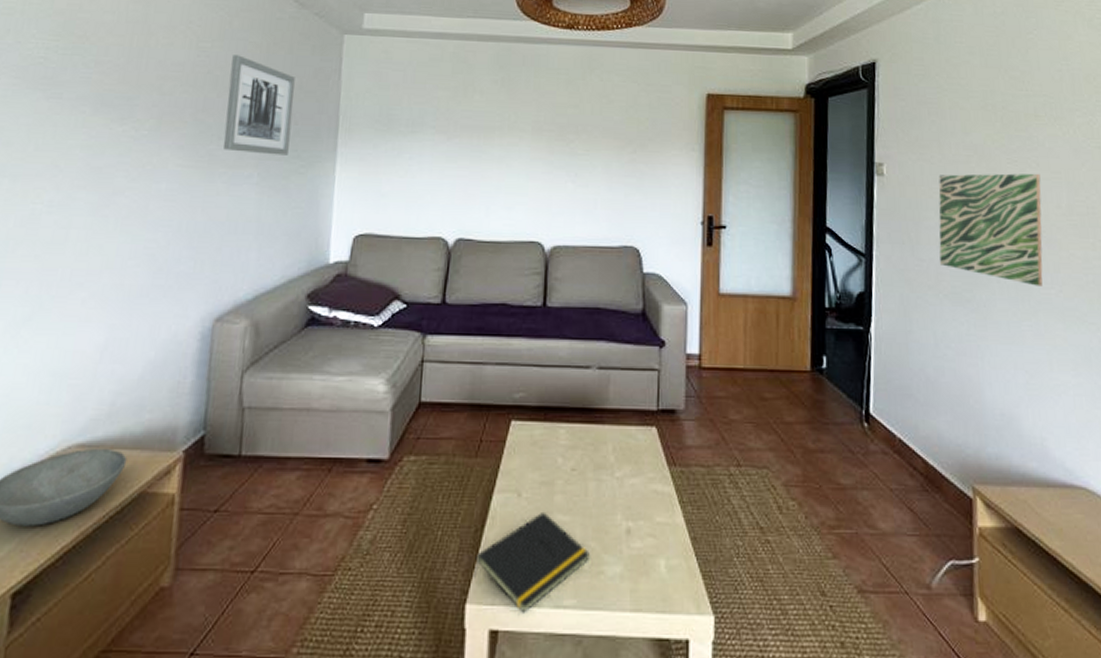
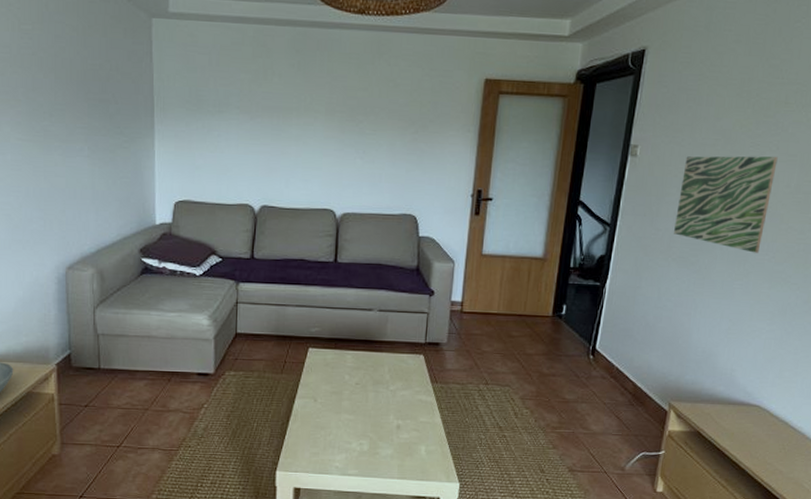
wall art: present [223,55,295,155] -> none [53,37,112,132]
notepad: present [473,511,590,613] -> none [281,412,368,478]

